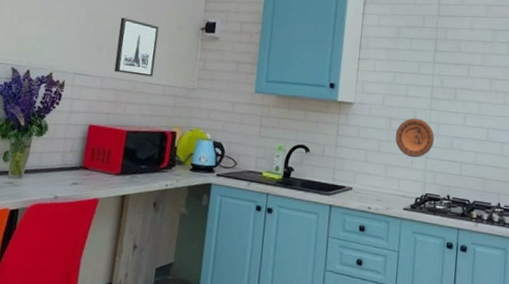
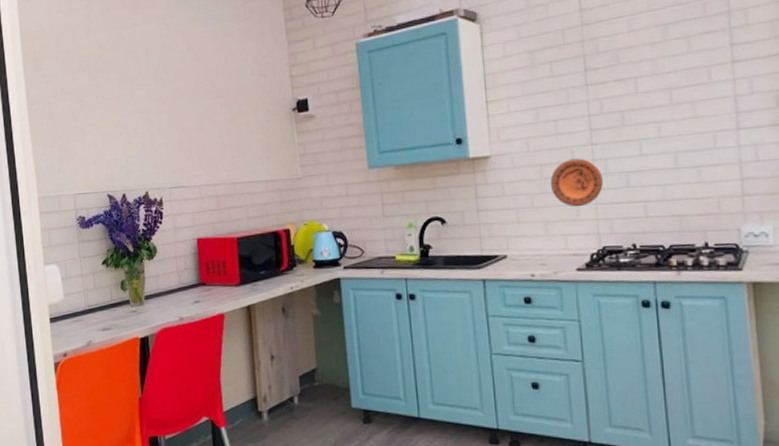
wall art: present [114,17,159,77] -> none [203,116,252,178]

